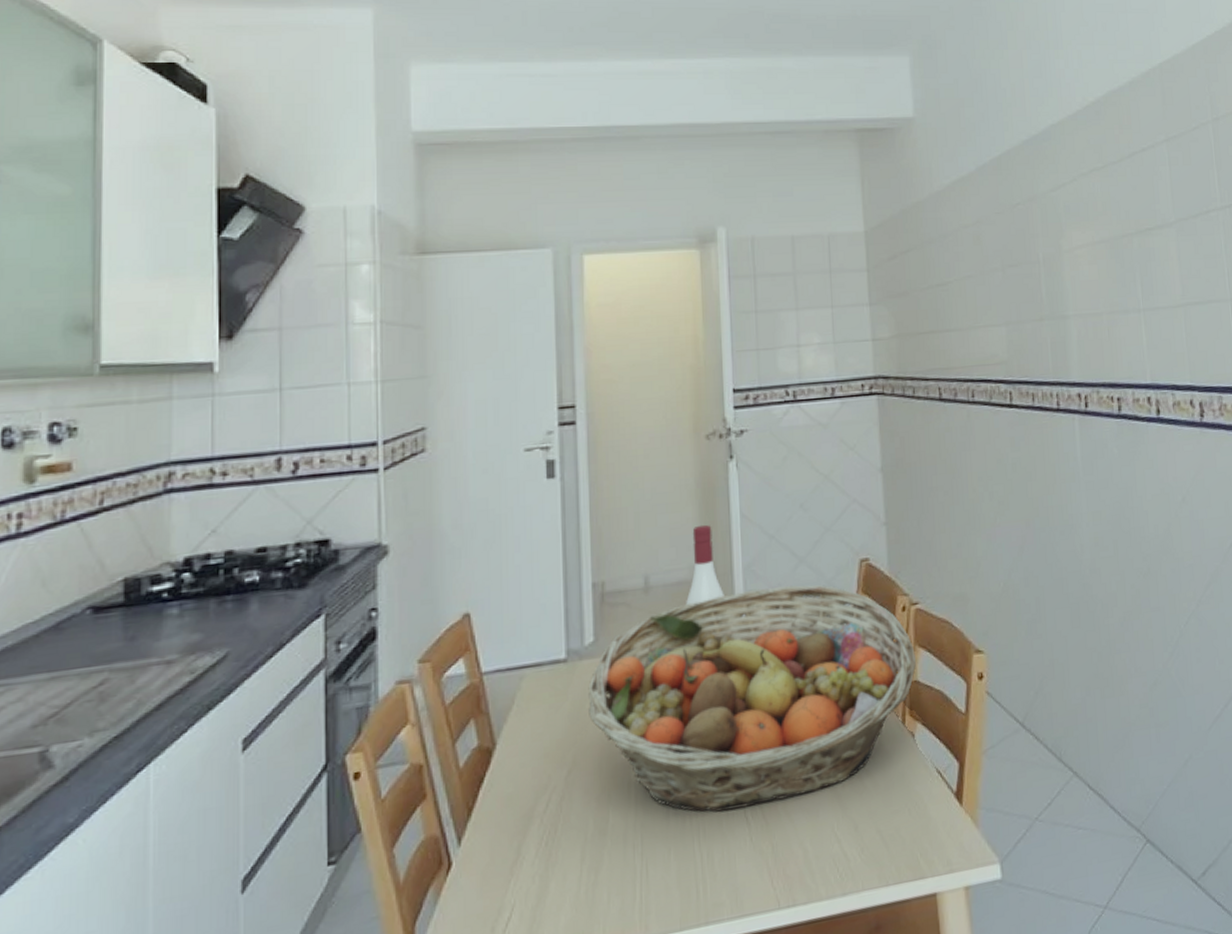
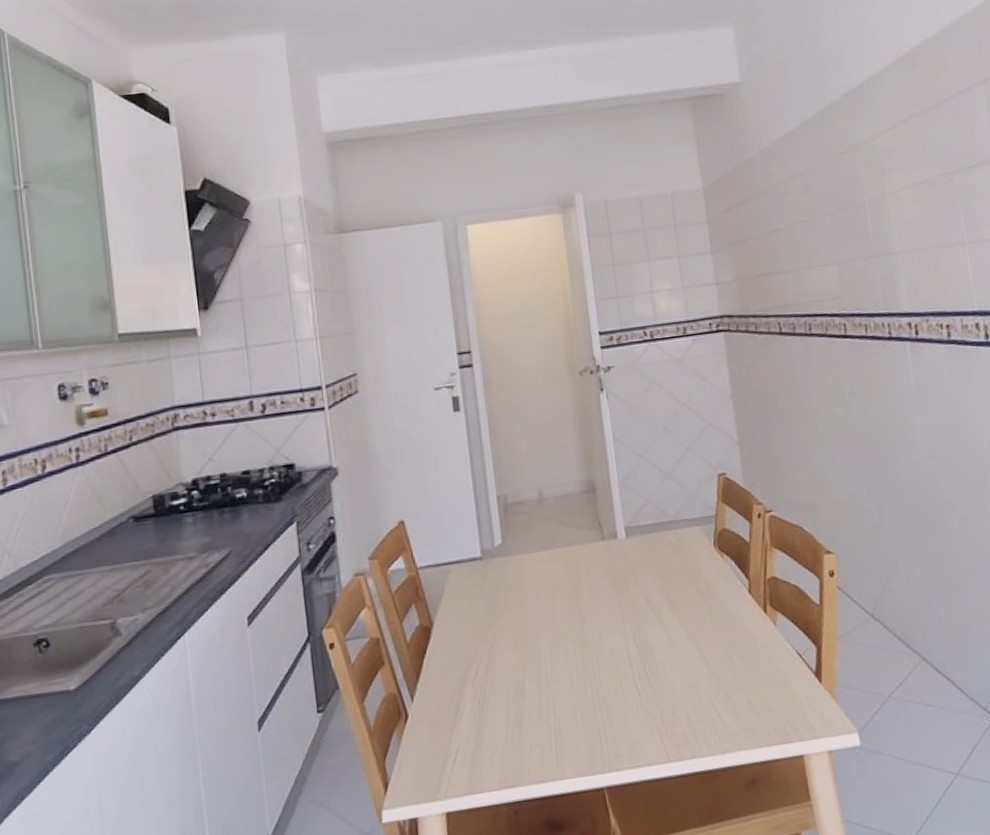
fruit basket: present [588,585,917,812] -> none [501,496,774,682]
wine bottle: present [686,524,724,606] -> none [573,446,605,514]

